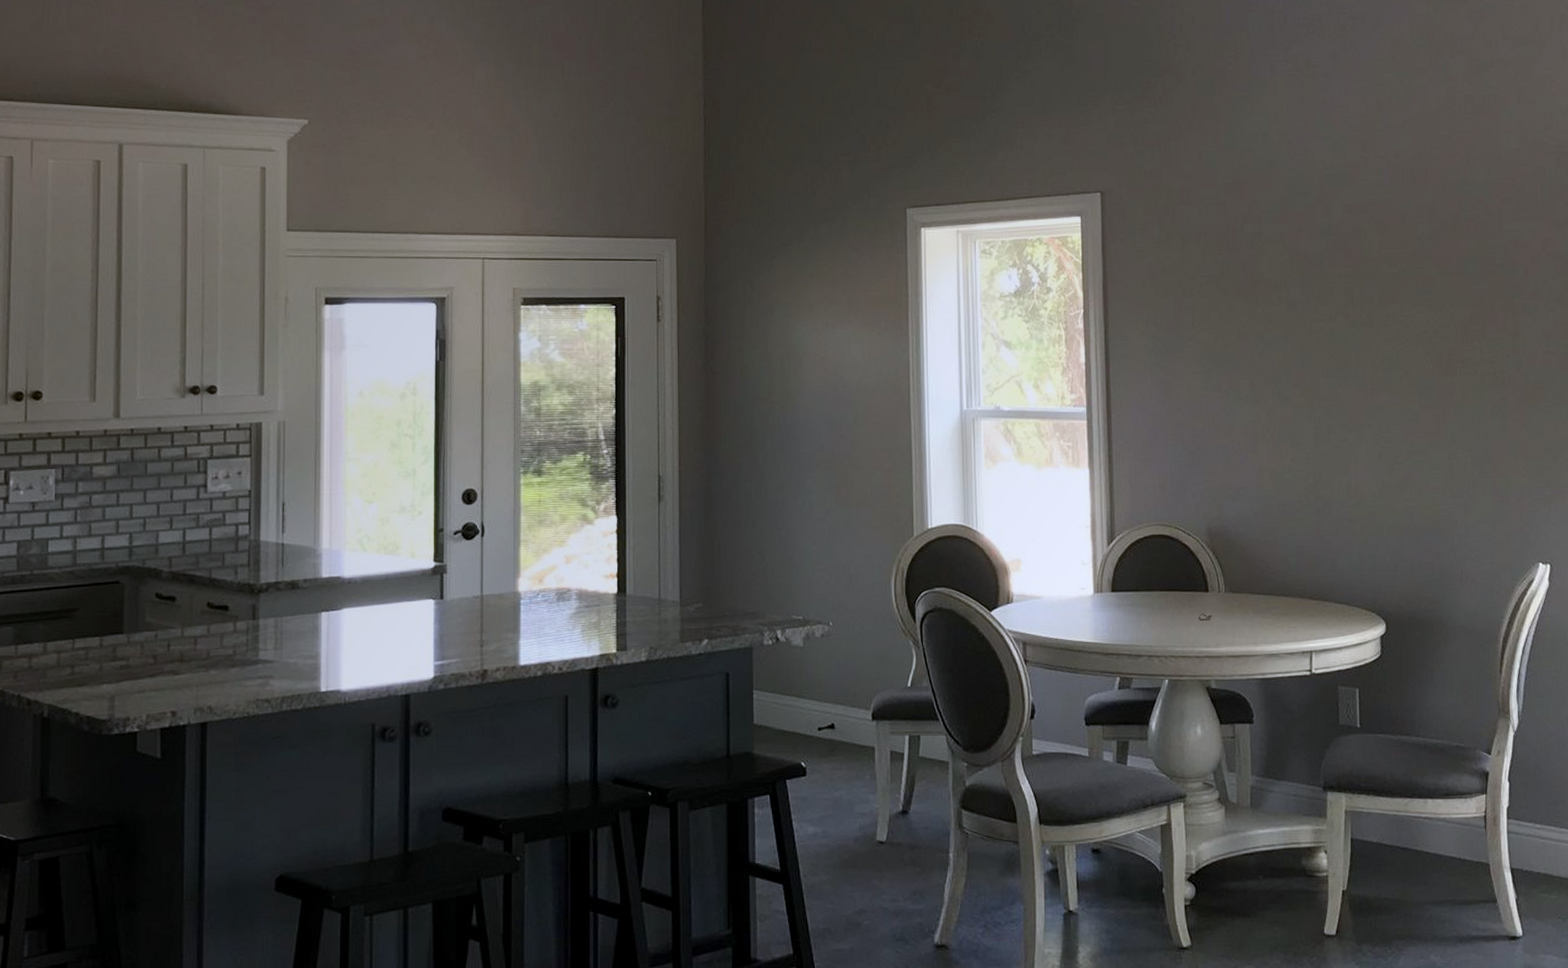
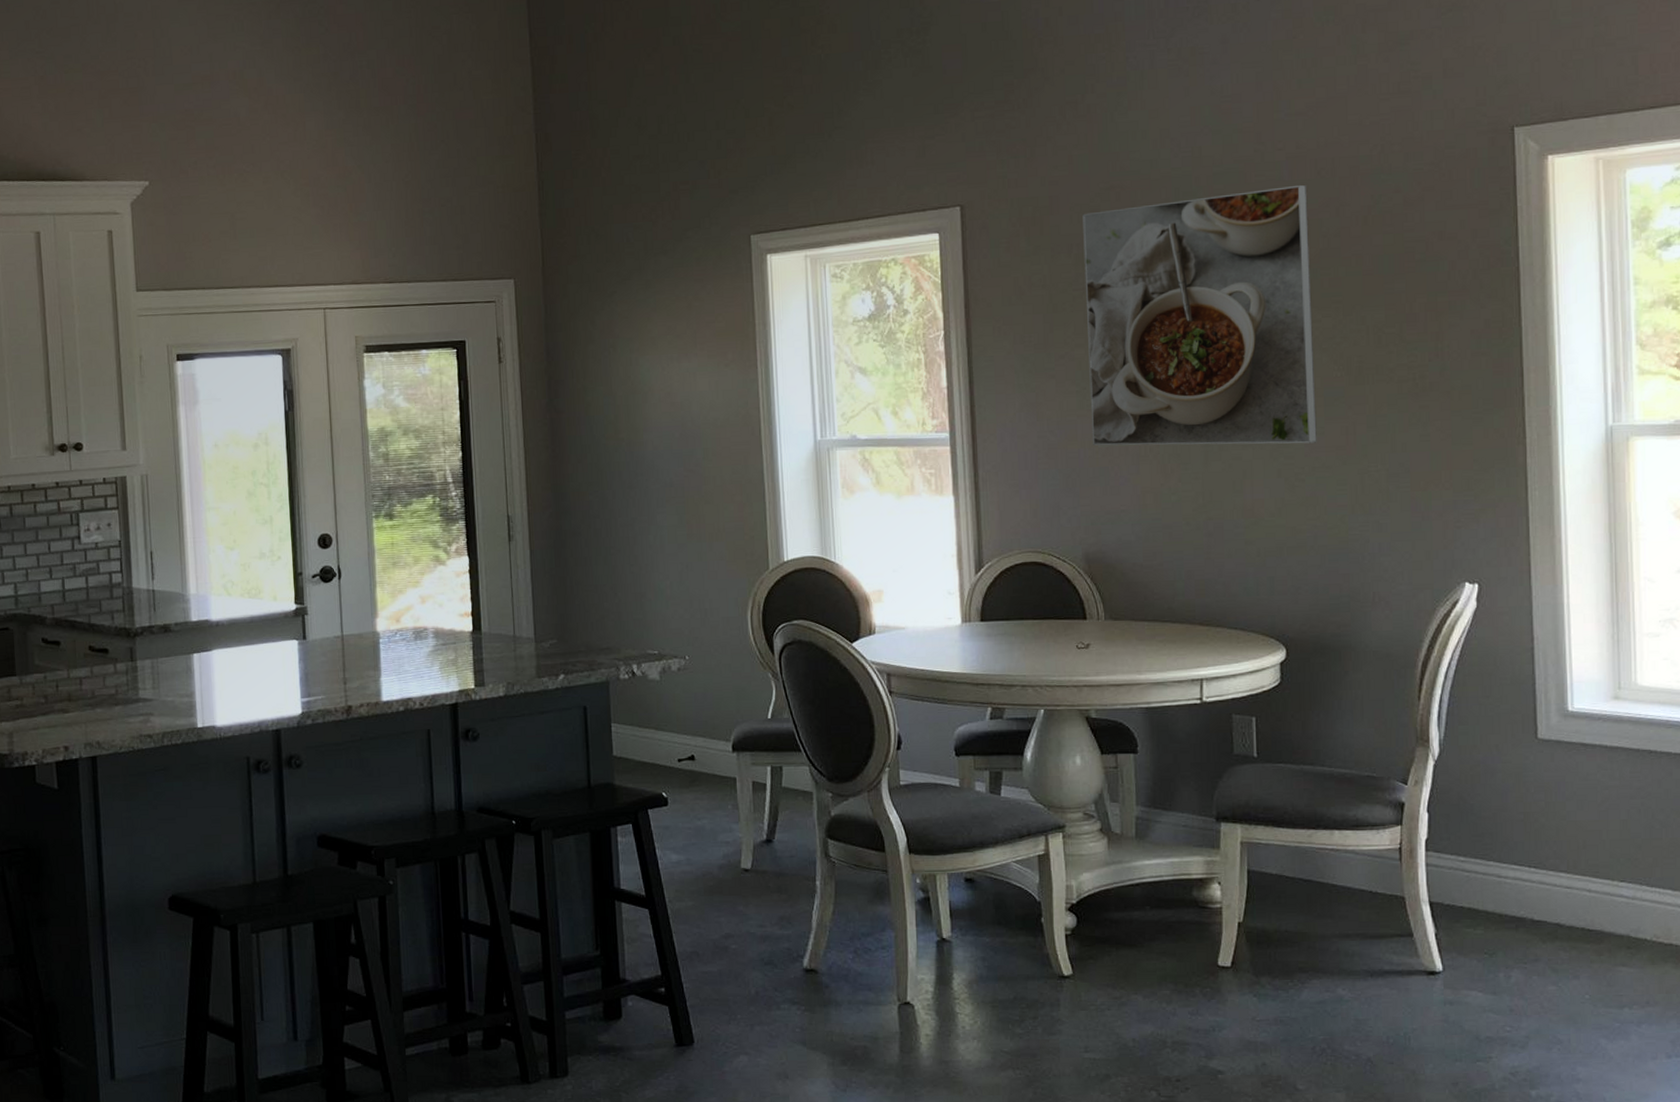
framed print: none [1210,190,1413,429] -> present [1082,184,1317,446]

